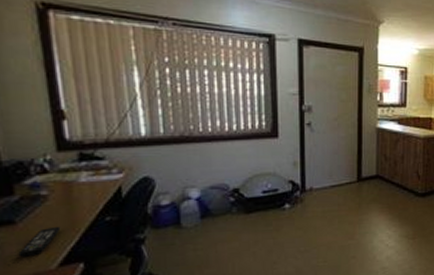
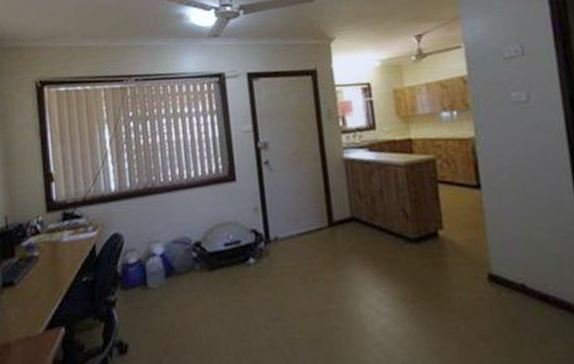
remote control: present [18,226,61,257] -> none [15,287,48,320]

